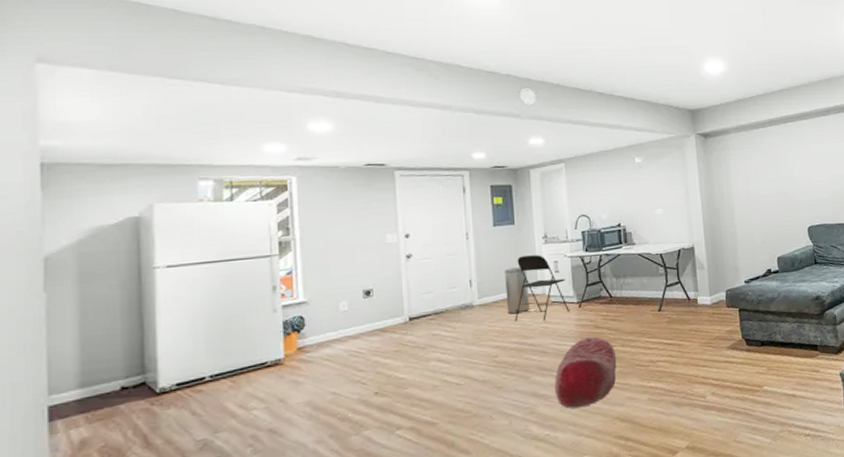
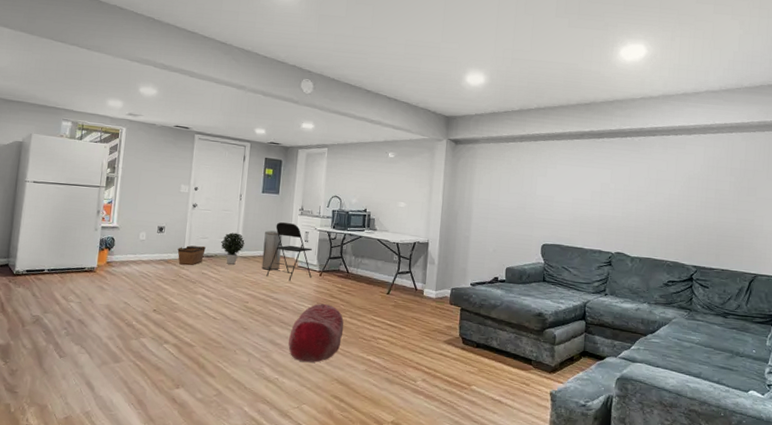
bicycle basket: none [395,303,432,331] -> present [177,245,206,266]
potted plant: none [451,278,482,318] -> present [221,232,245,266]

